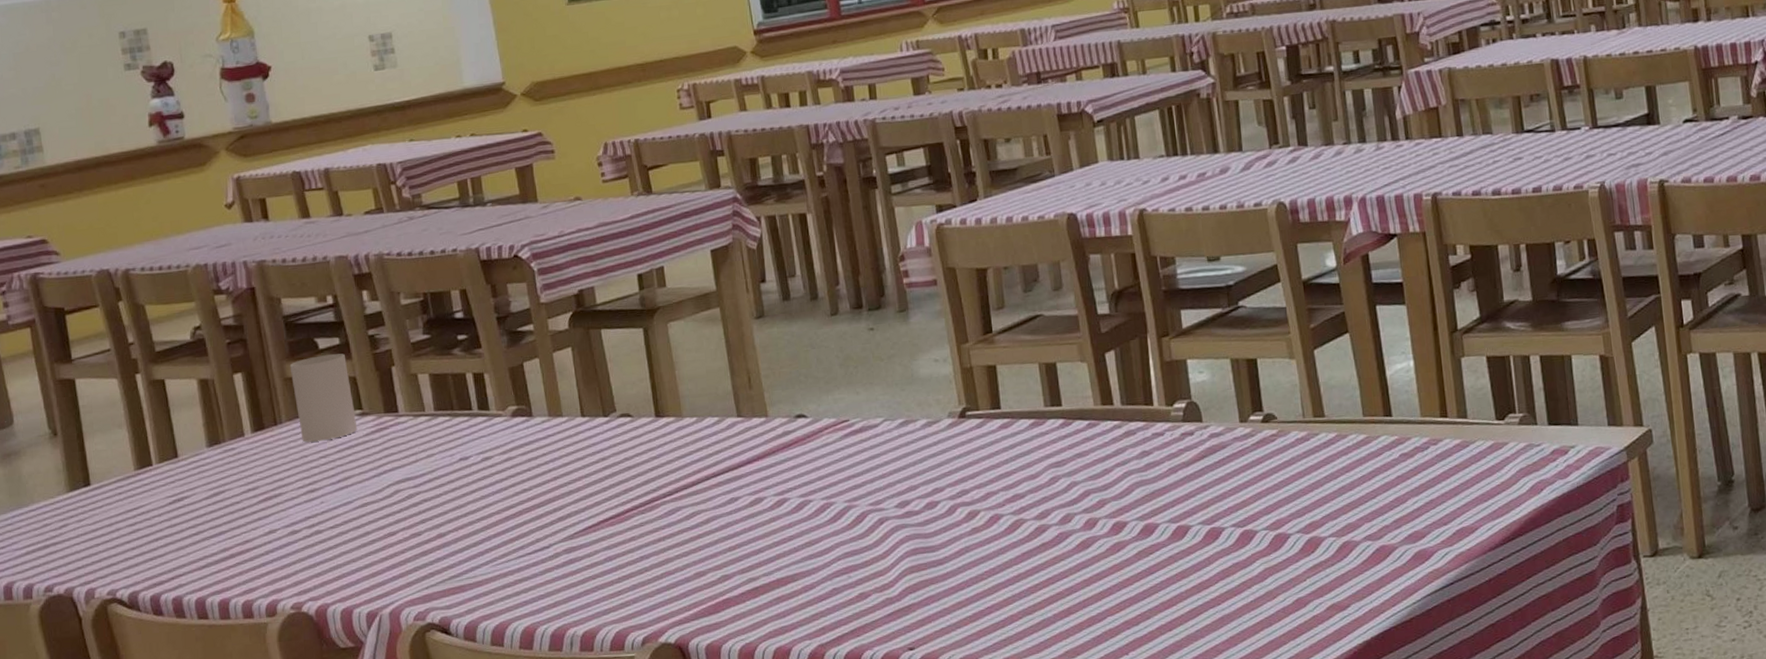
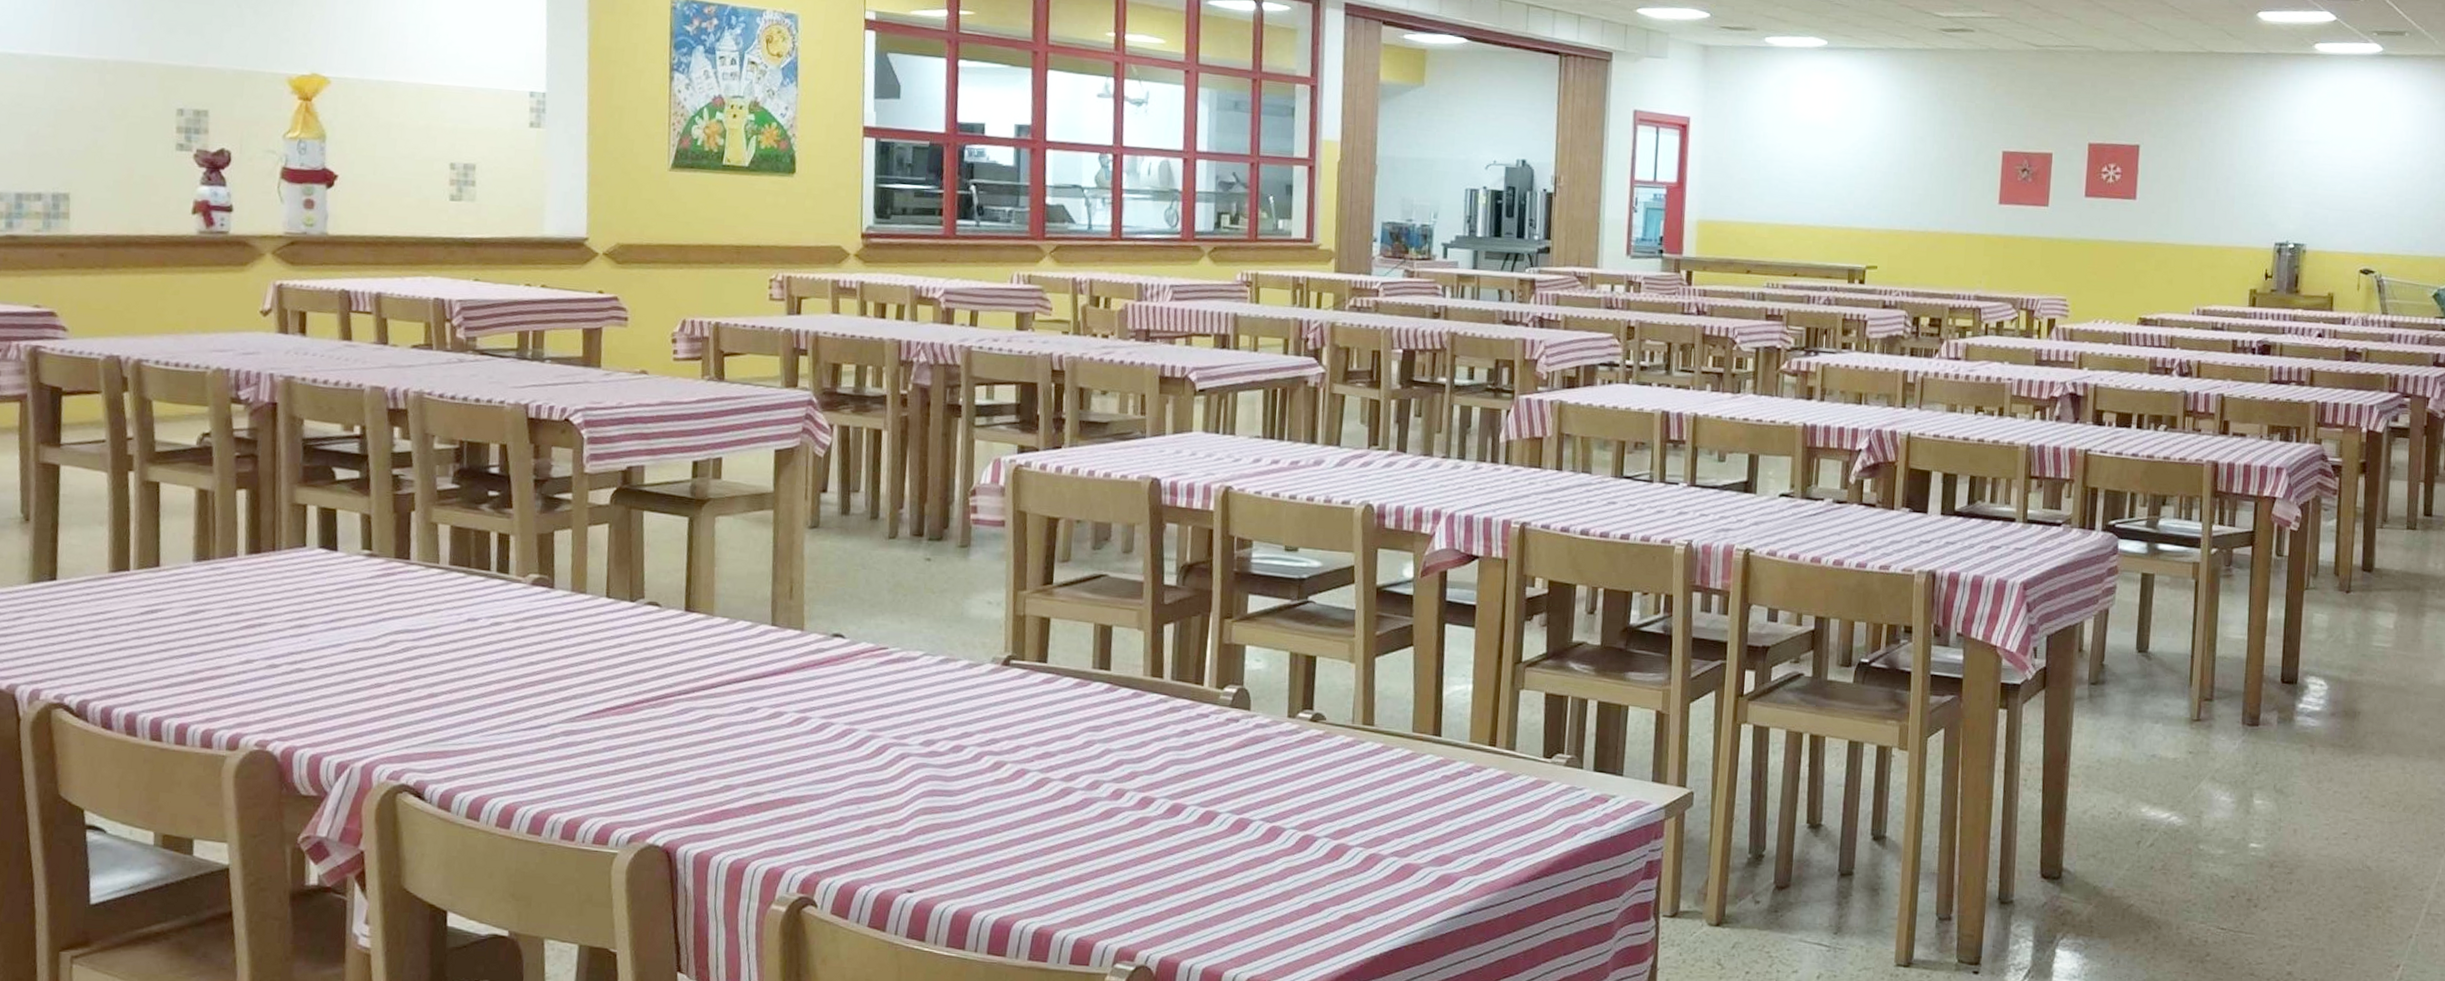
cup: present [289,353,358,442] -> none [299,486,364,576]

